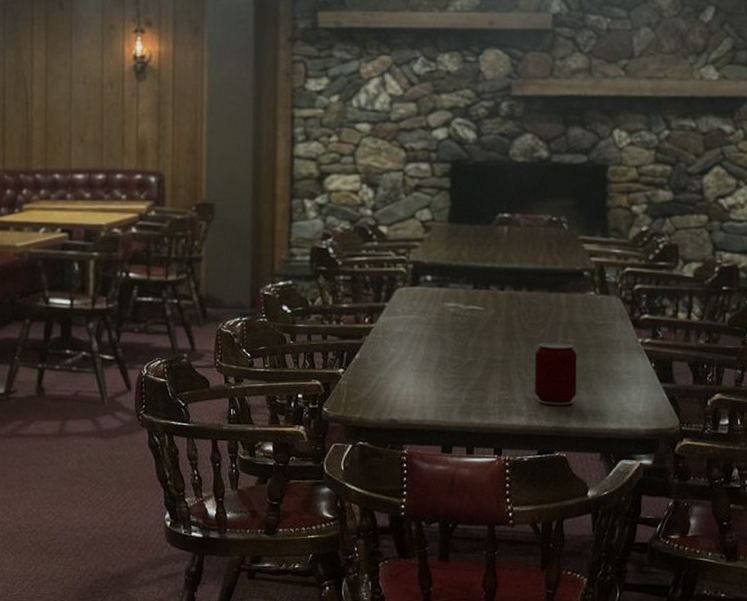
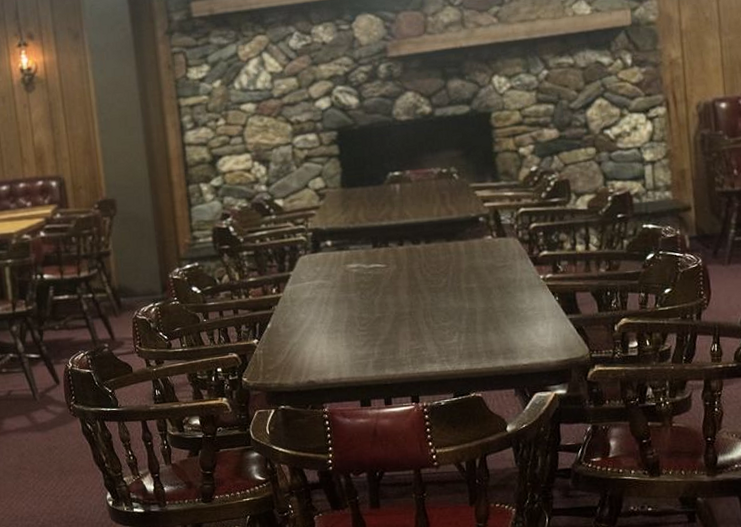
can: present [534,342,577,406] -> none [440,288,485,349]

